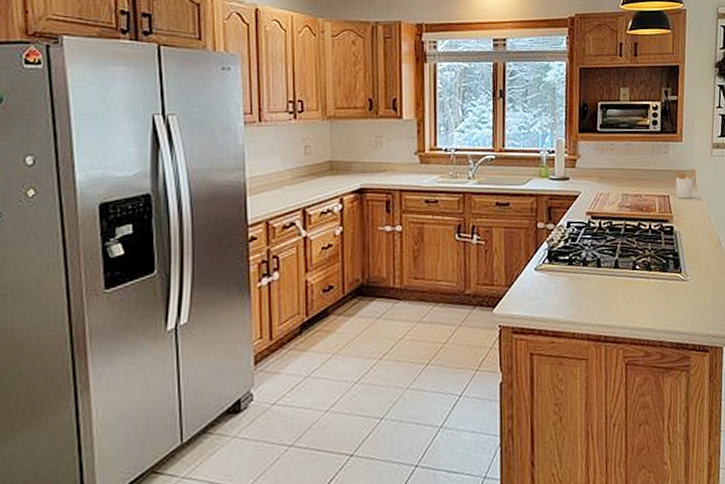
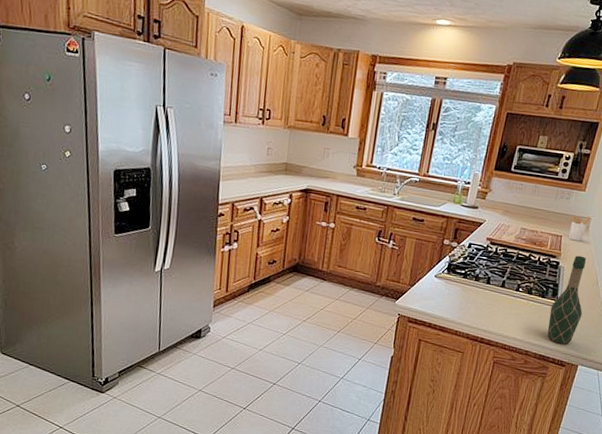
wine bottle: none [676,215,713,325] -> present [547,255,587,344]

